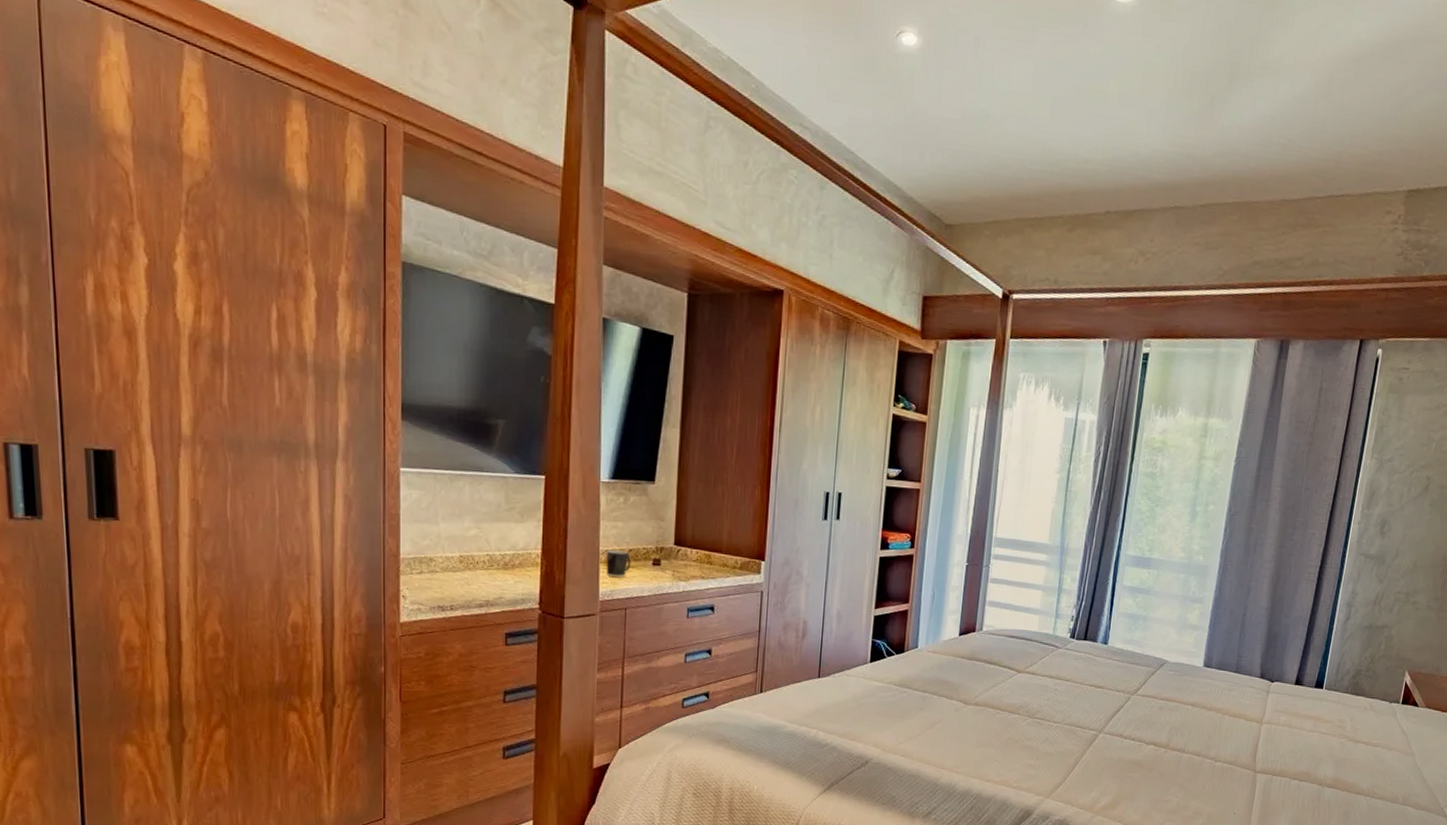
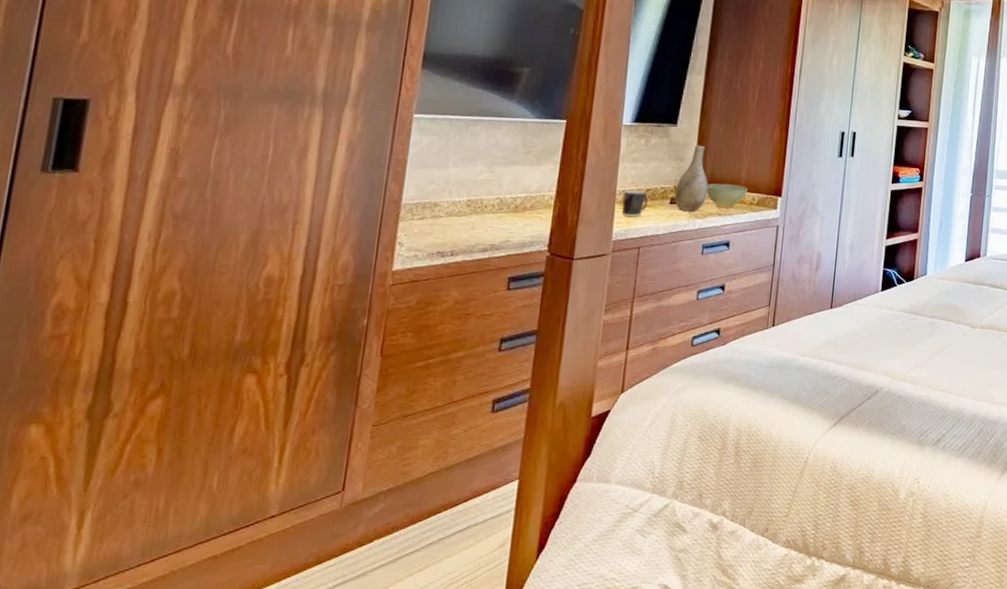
vase: none [657,504,690,573] -> present [674,145,709,211]
bowl: none [688,545,731,572] -> present [706,183,749,209]

